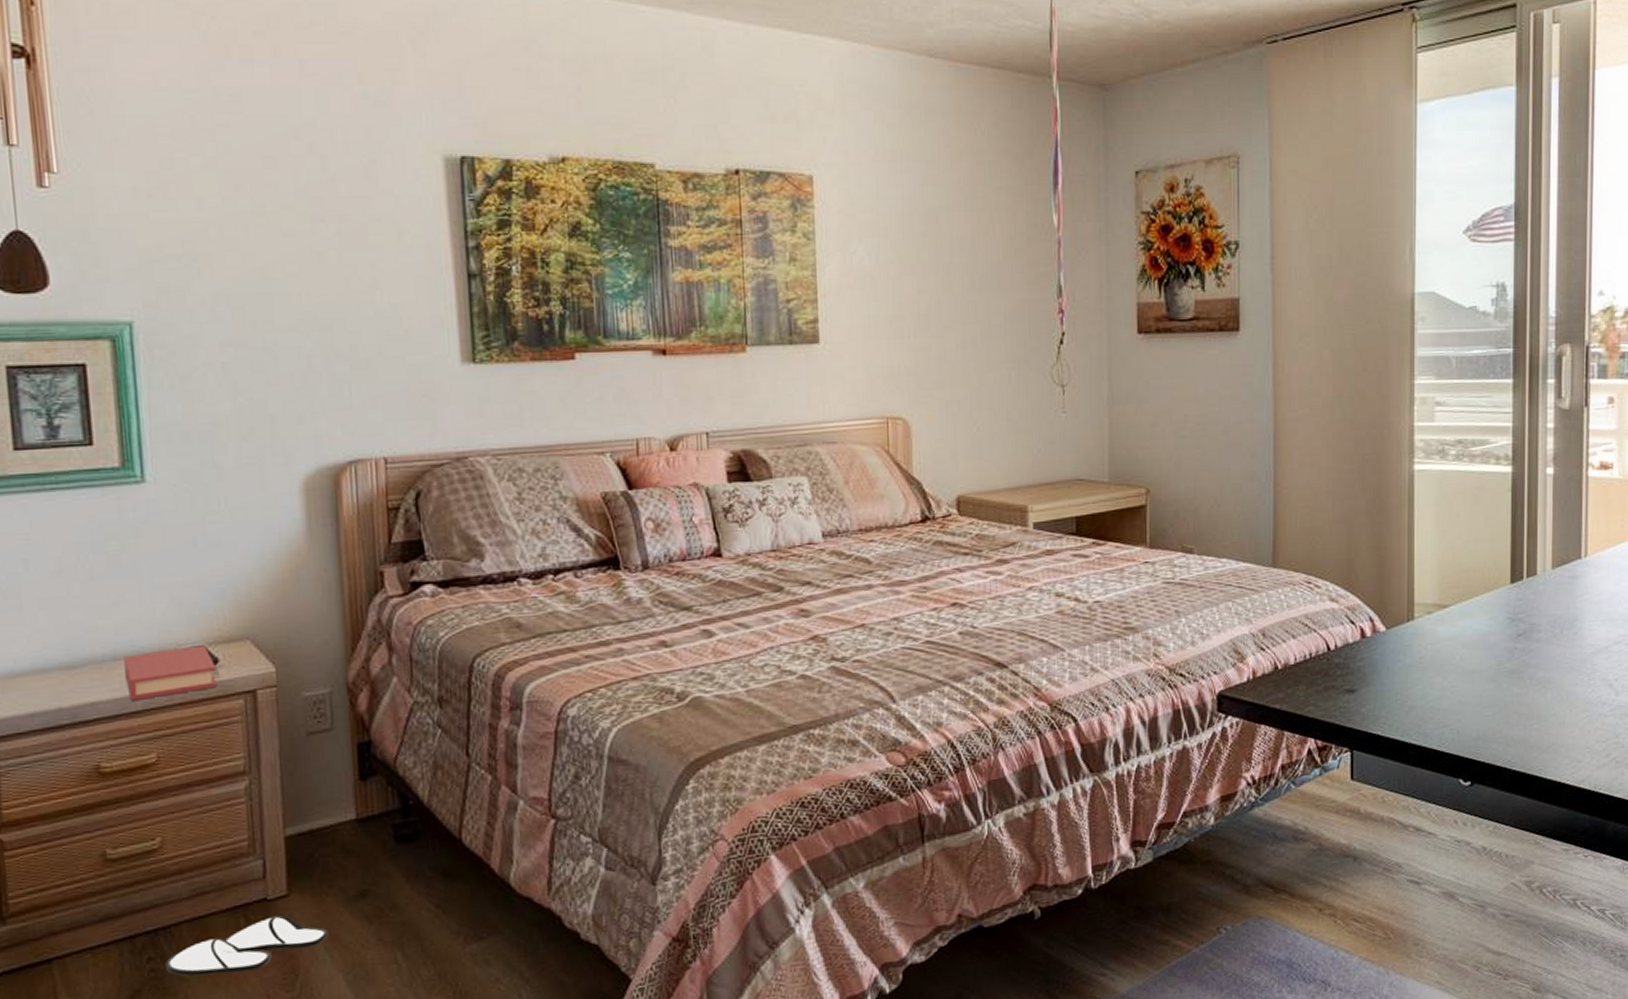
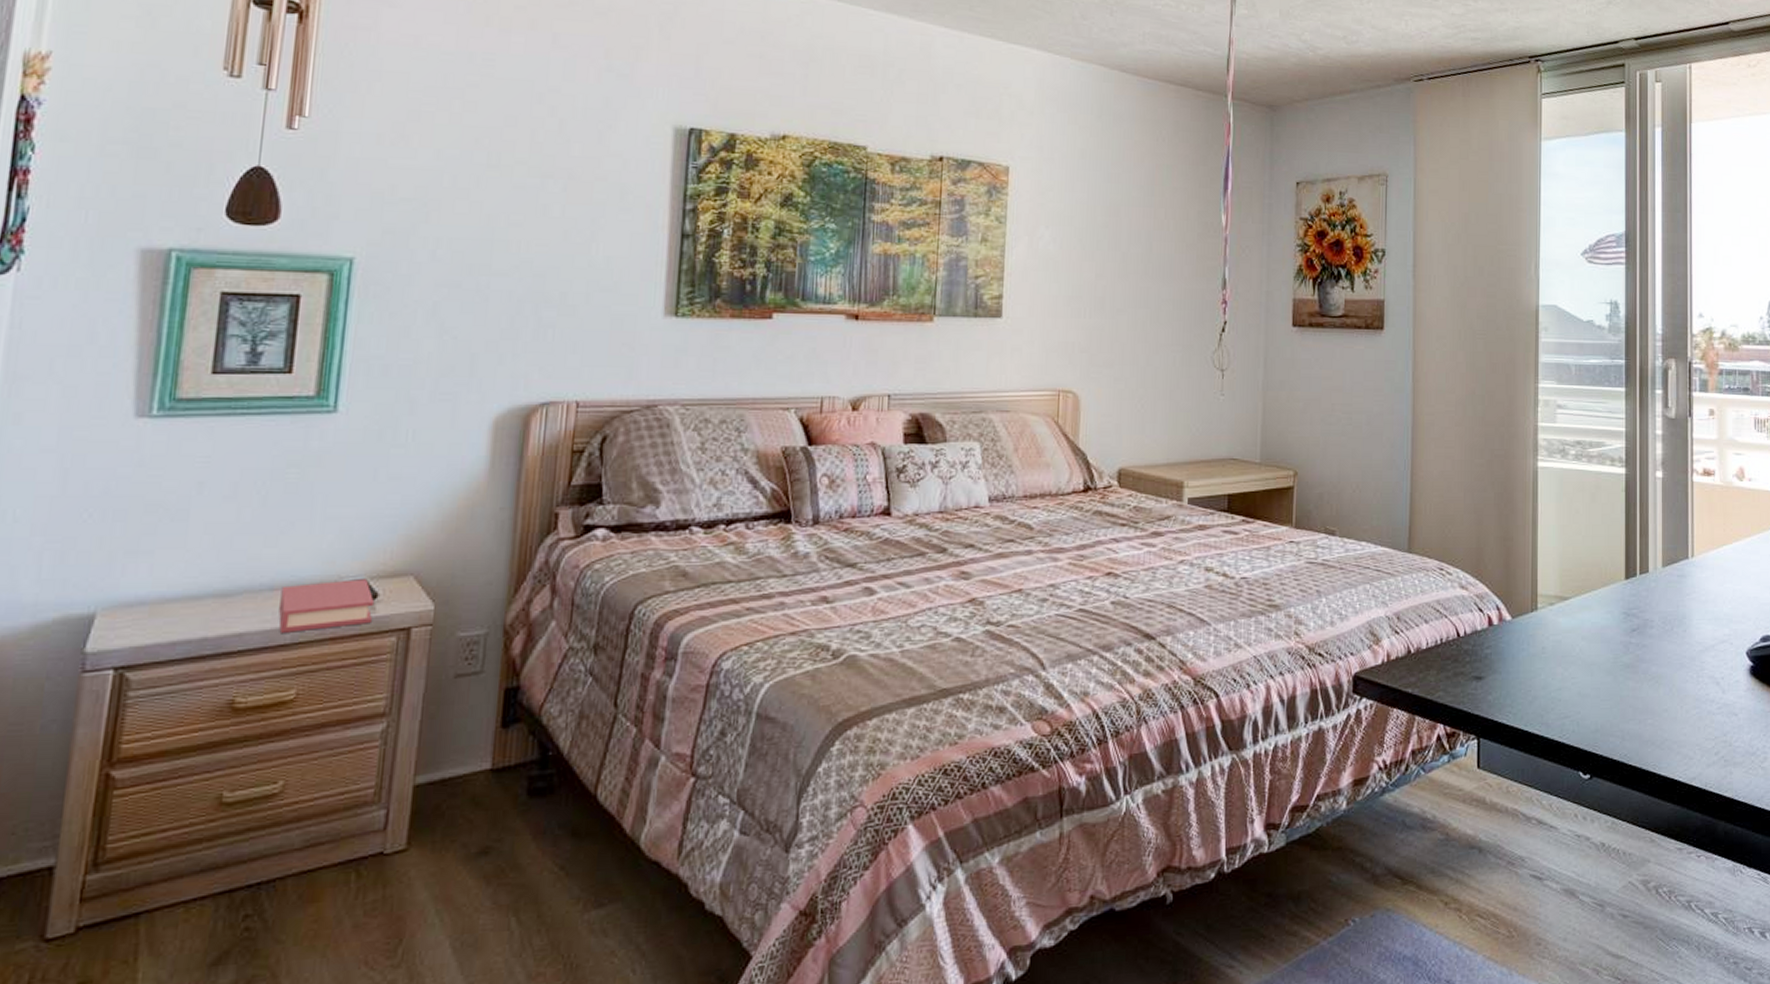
slippers: present [165,915,329,977] -> none [261,872,442,938]

